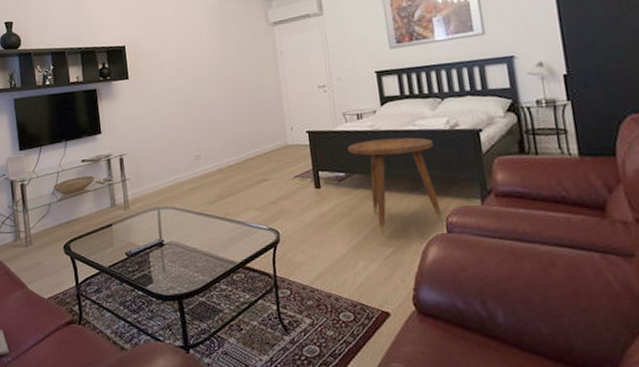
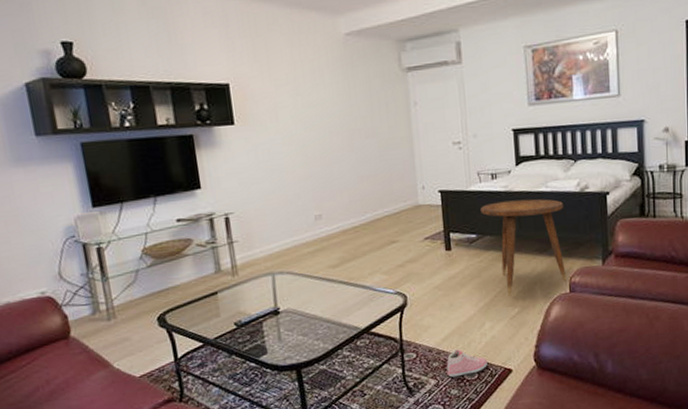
sneaker: none [321,288,363,318] -> present [446,349,487,378]

